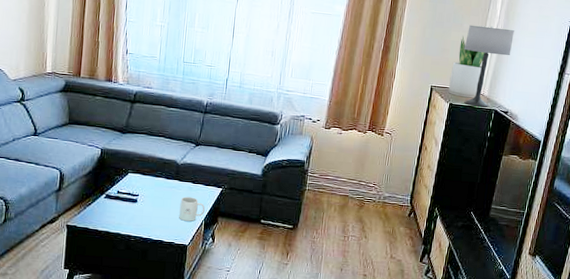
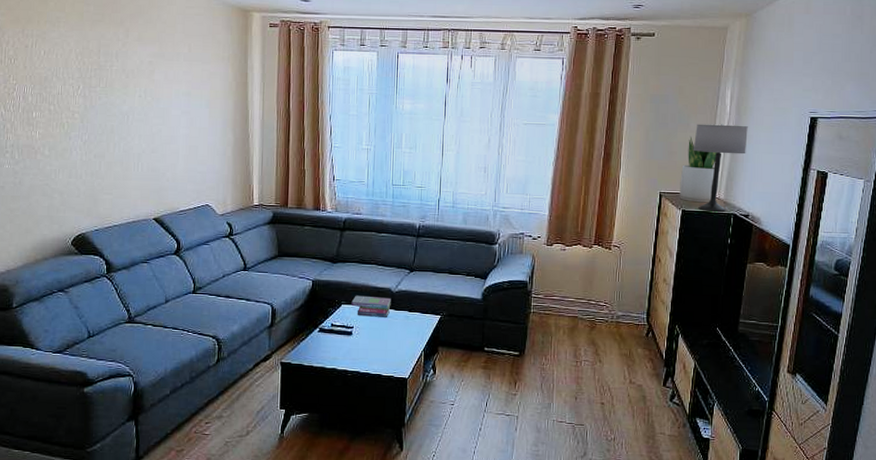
books: none [137,165,176,188] -> present [351,295,391,317]
mug: present [179,196,205,222] -> none [397,326,424,353]

